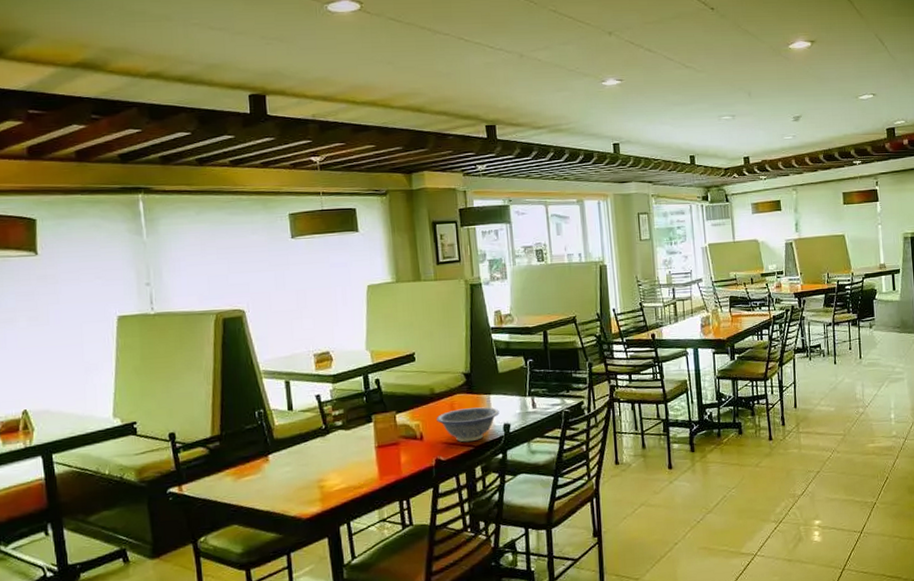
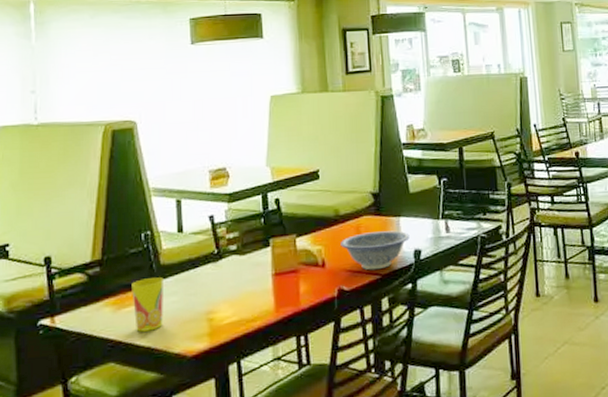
cup: none [249,450,279,498] -> present [132,277,163,332]

